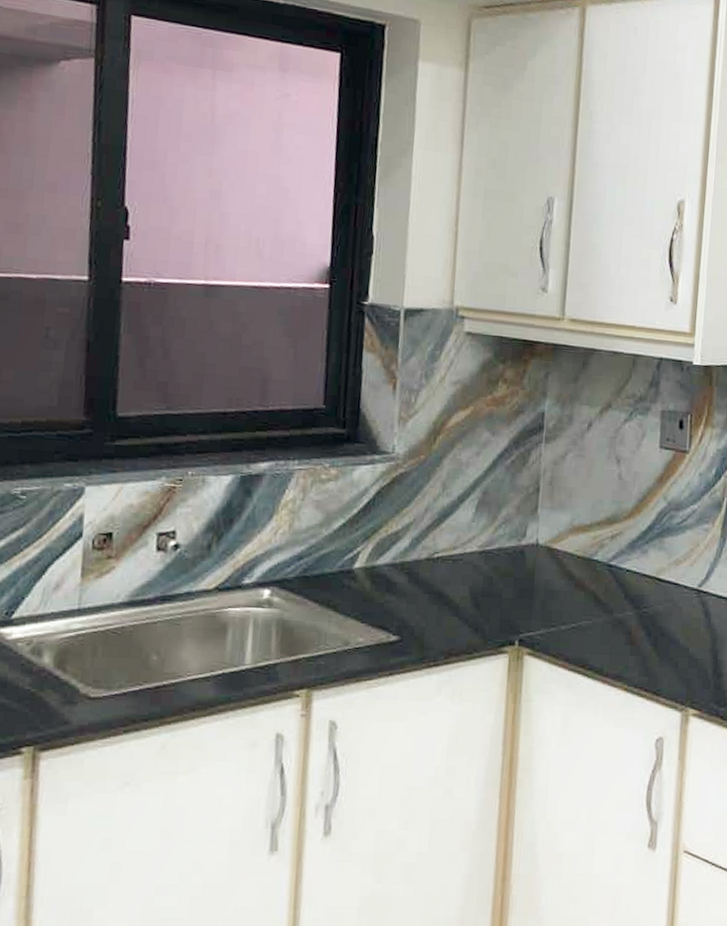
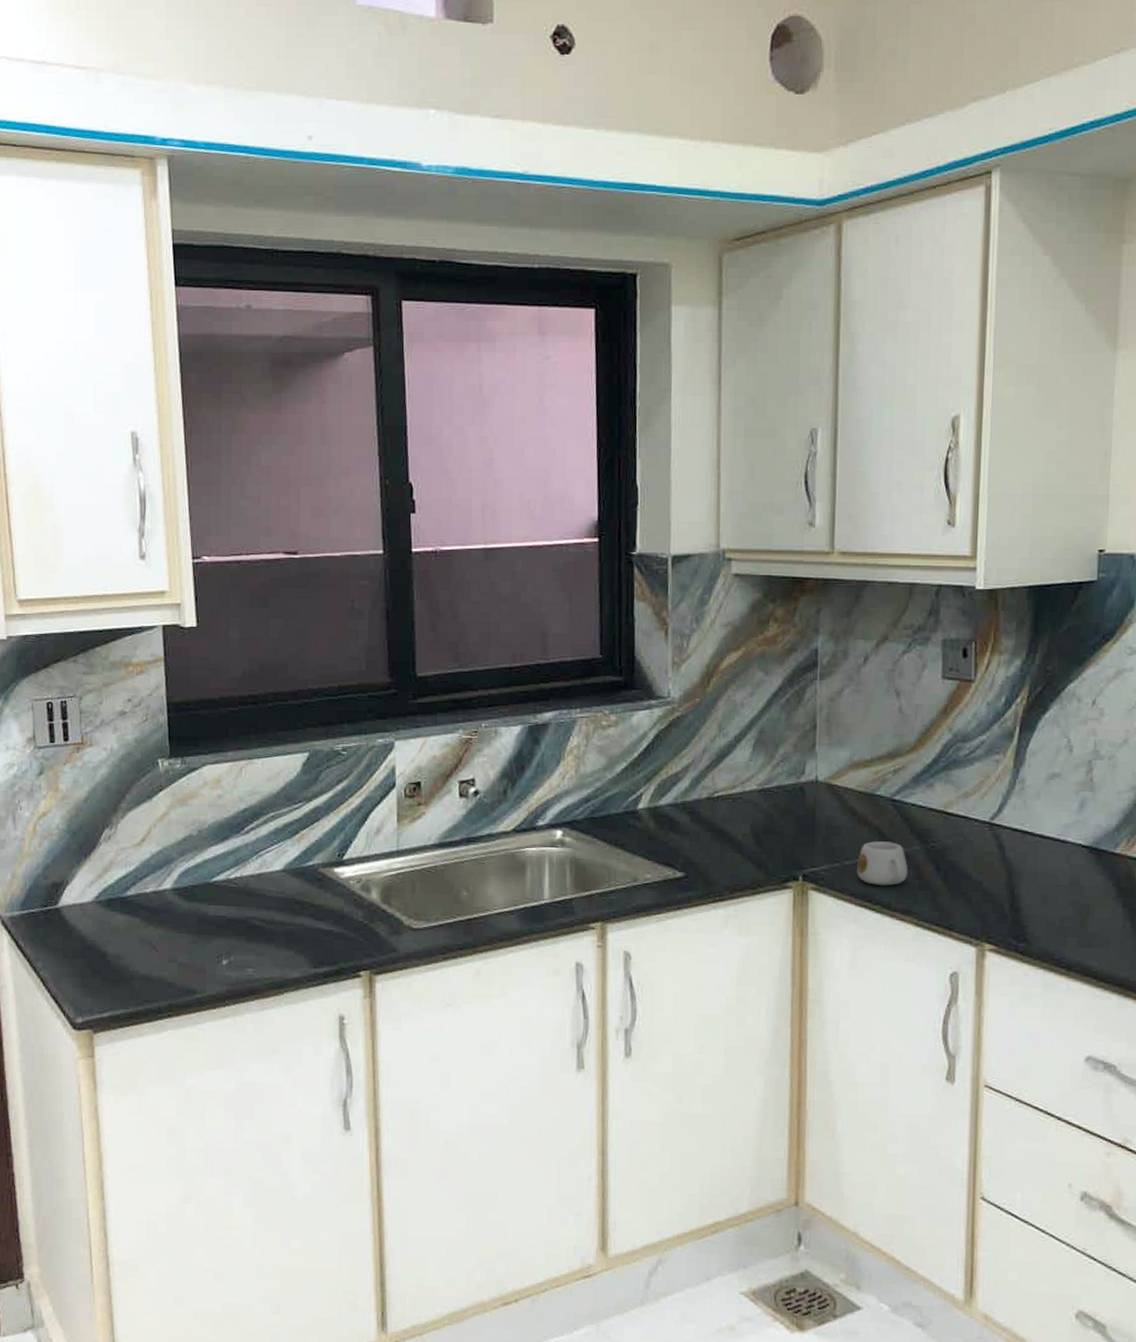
mug: none [572,606,621,651] -> present [857,841,908,886]

